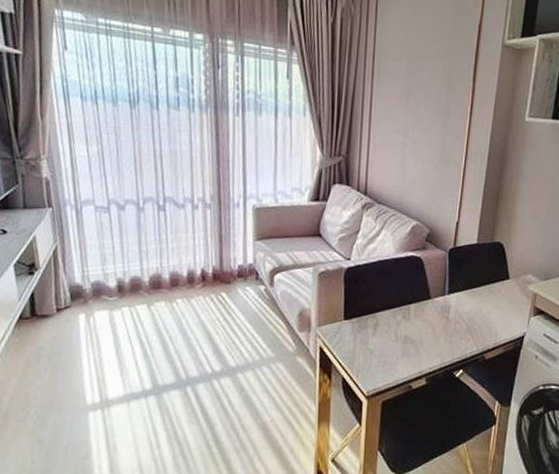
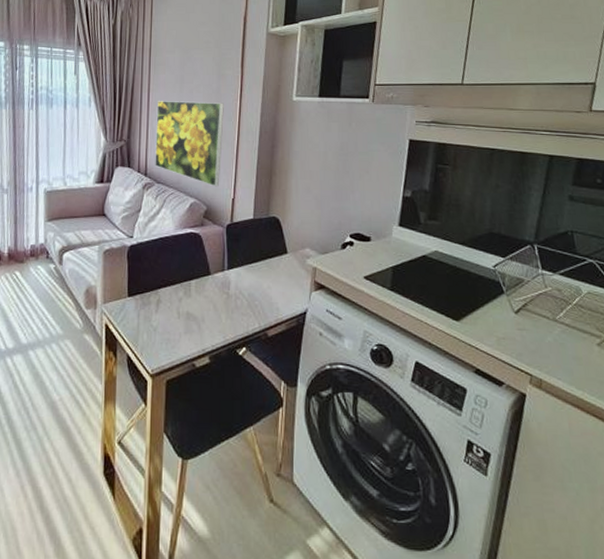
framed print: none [376,114,453,210] -> present [155,101,224,187]

